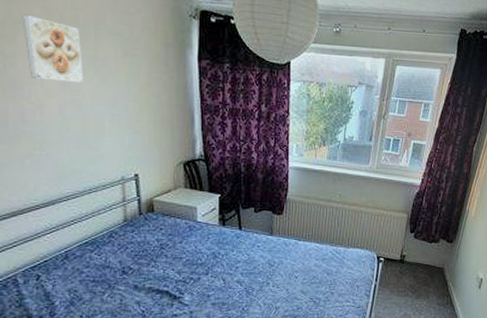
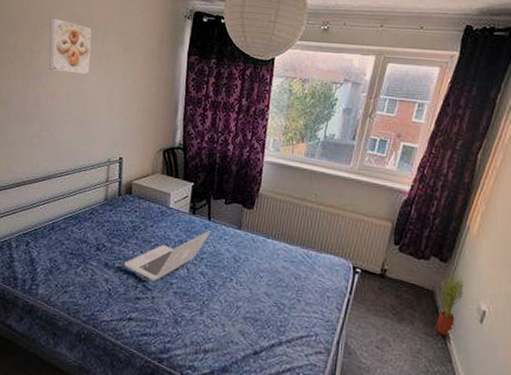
laptop: none [156,240,243,295] -> present [124,230,211,281]
potted plant: none [446,251,466,304] -> present [436,273,464,336]

